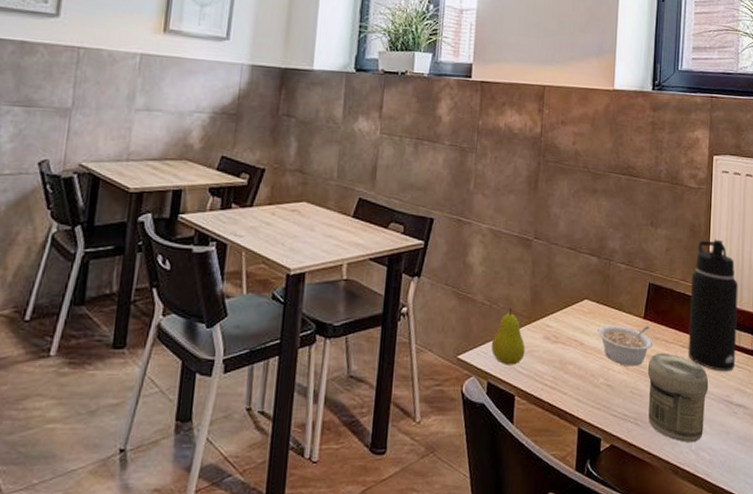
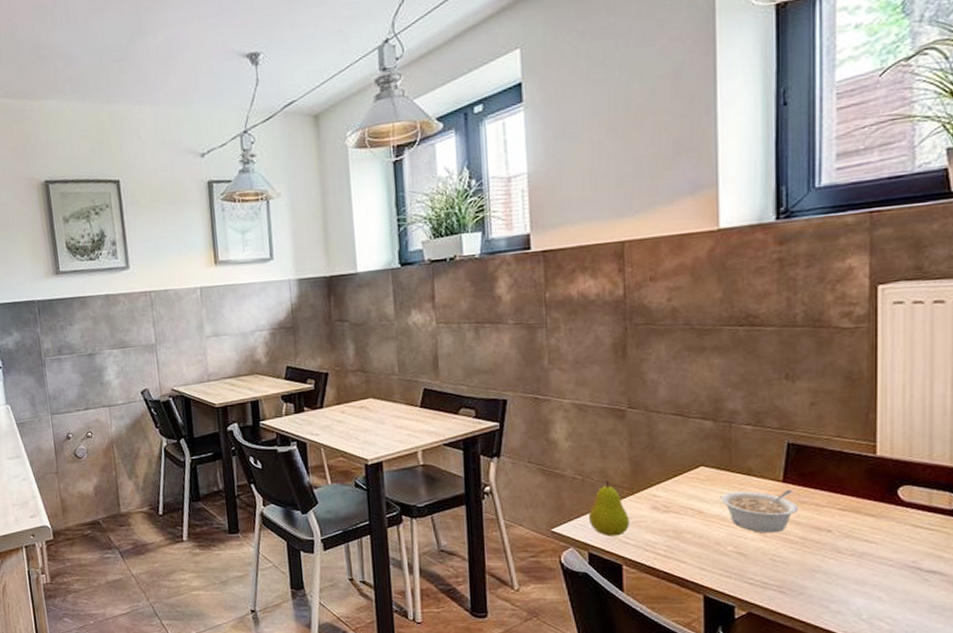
jar: present [647,352,709,442] -> none [792,517,884,611]
water bottle: present [688,239,738,372] -> none [850,385,926,535]

